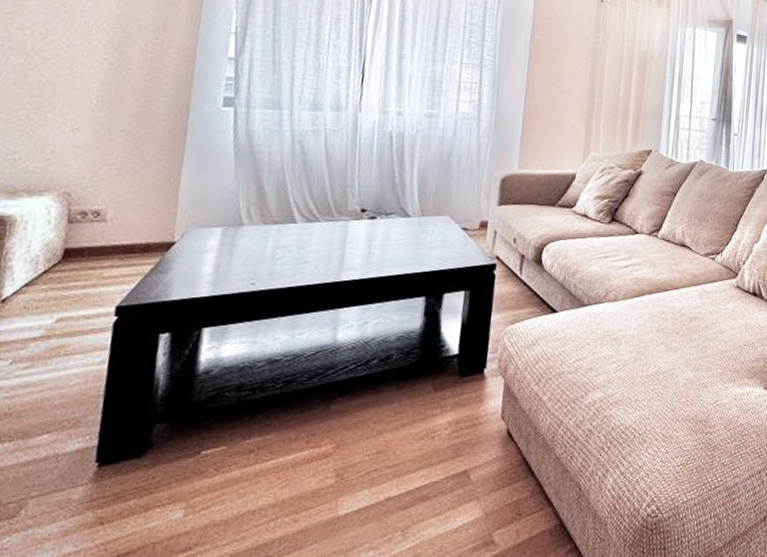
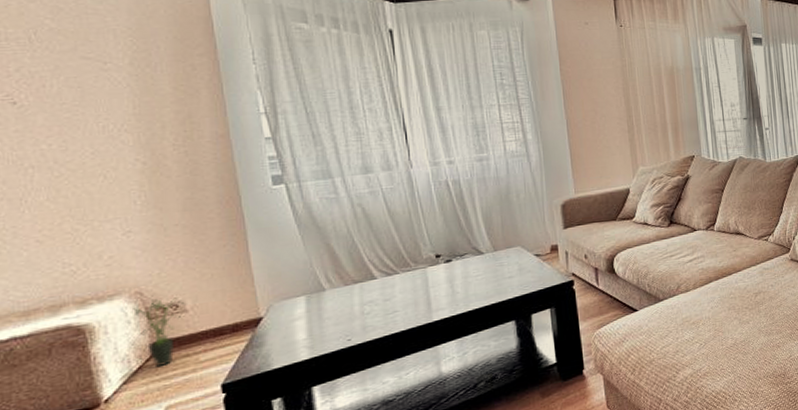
potted plant: none [55,202,106,276] -> present [133,297,184,368]

